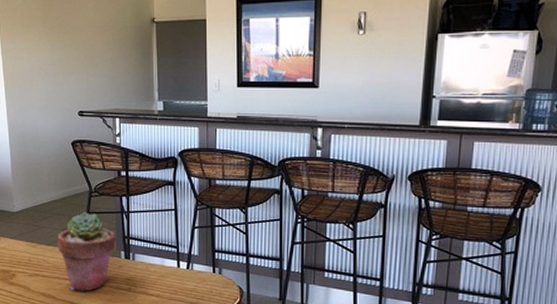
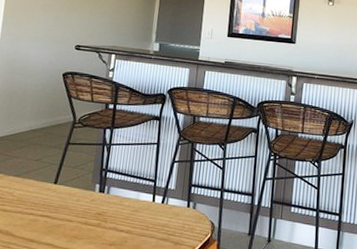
potted succulent: present [57,212,116,291] -> none [27,142,93,227]

